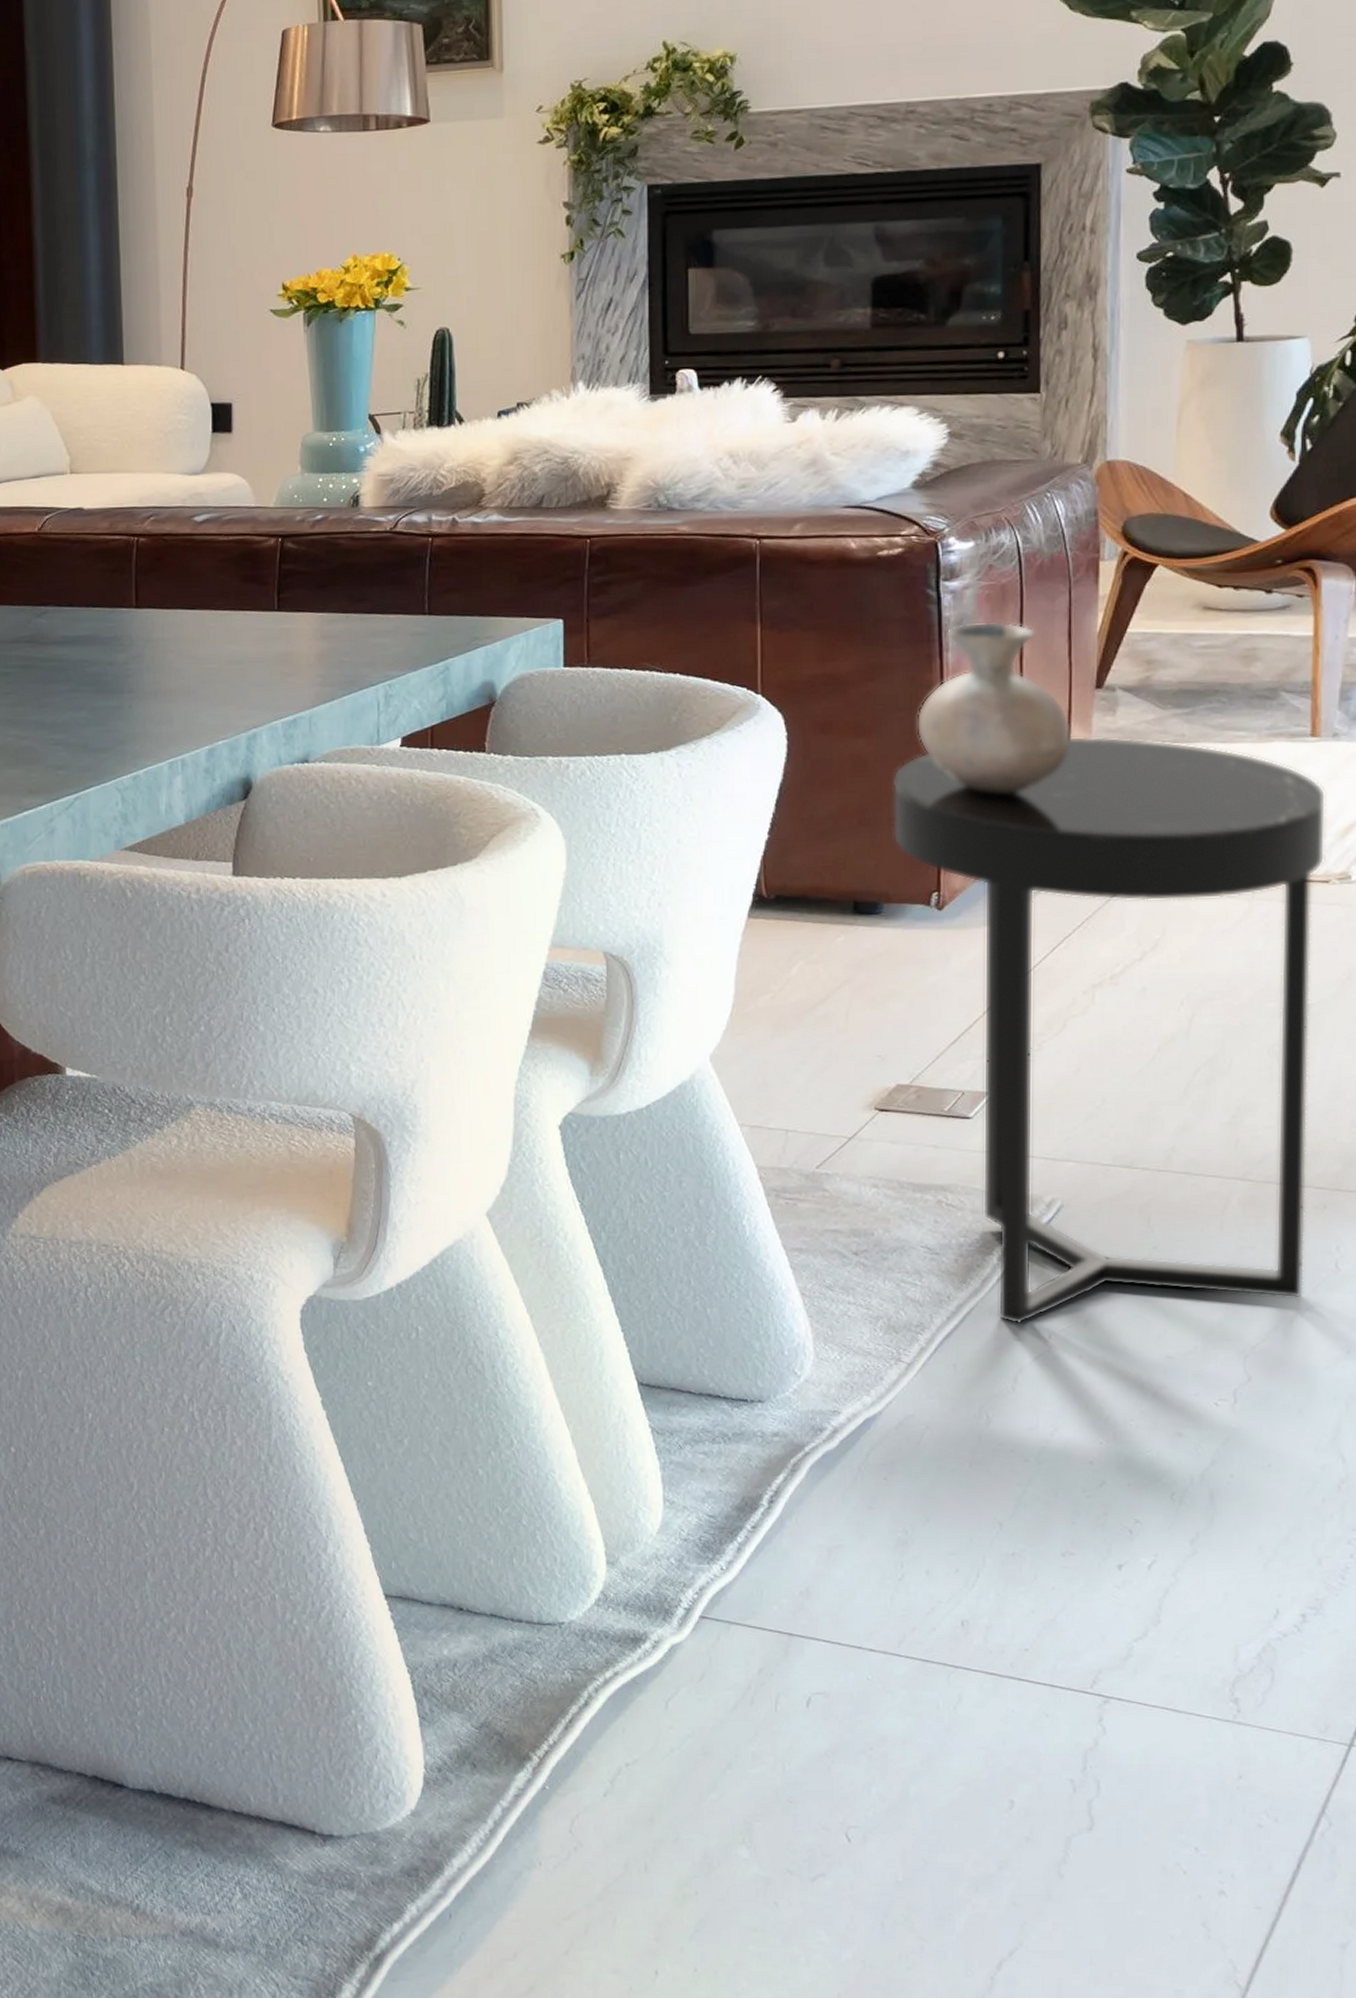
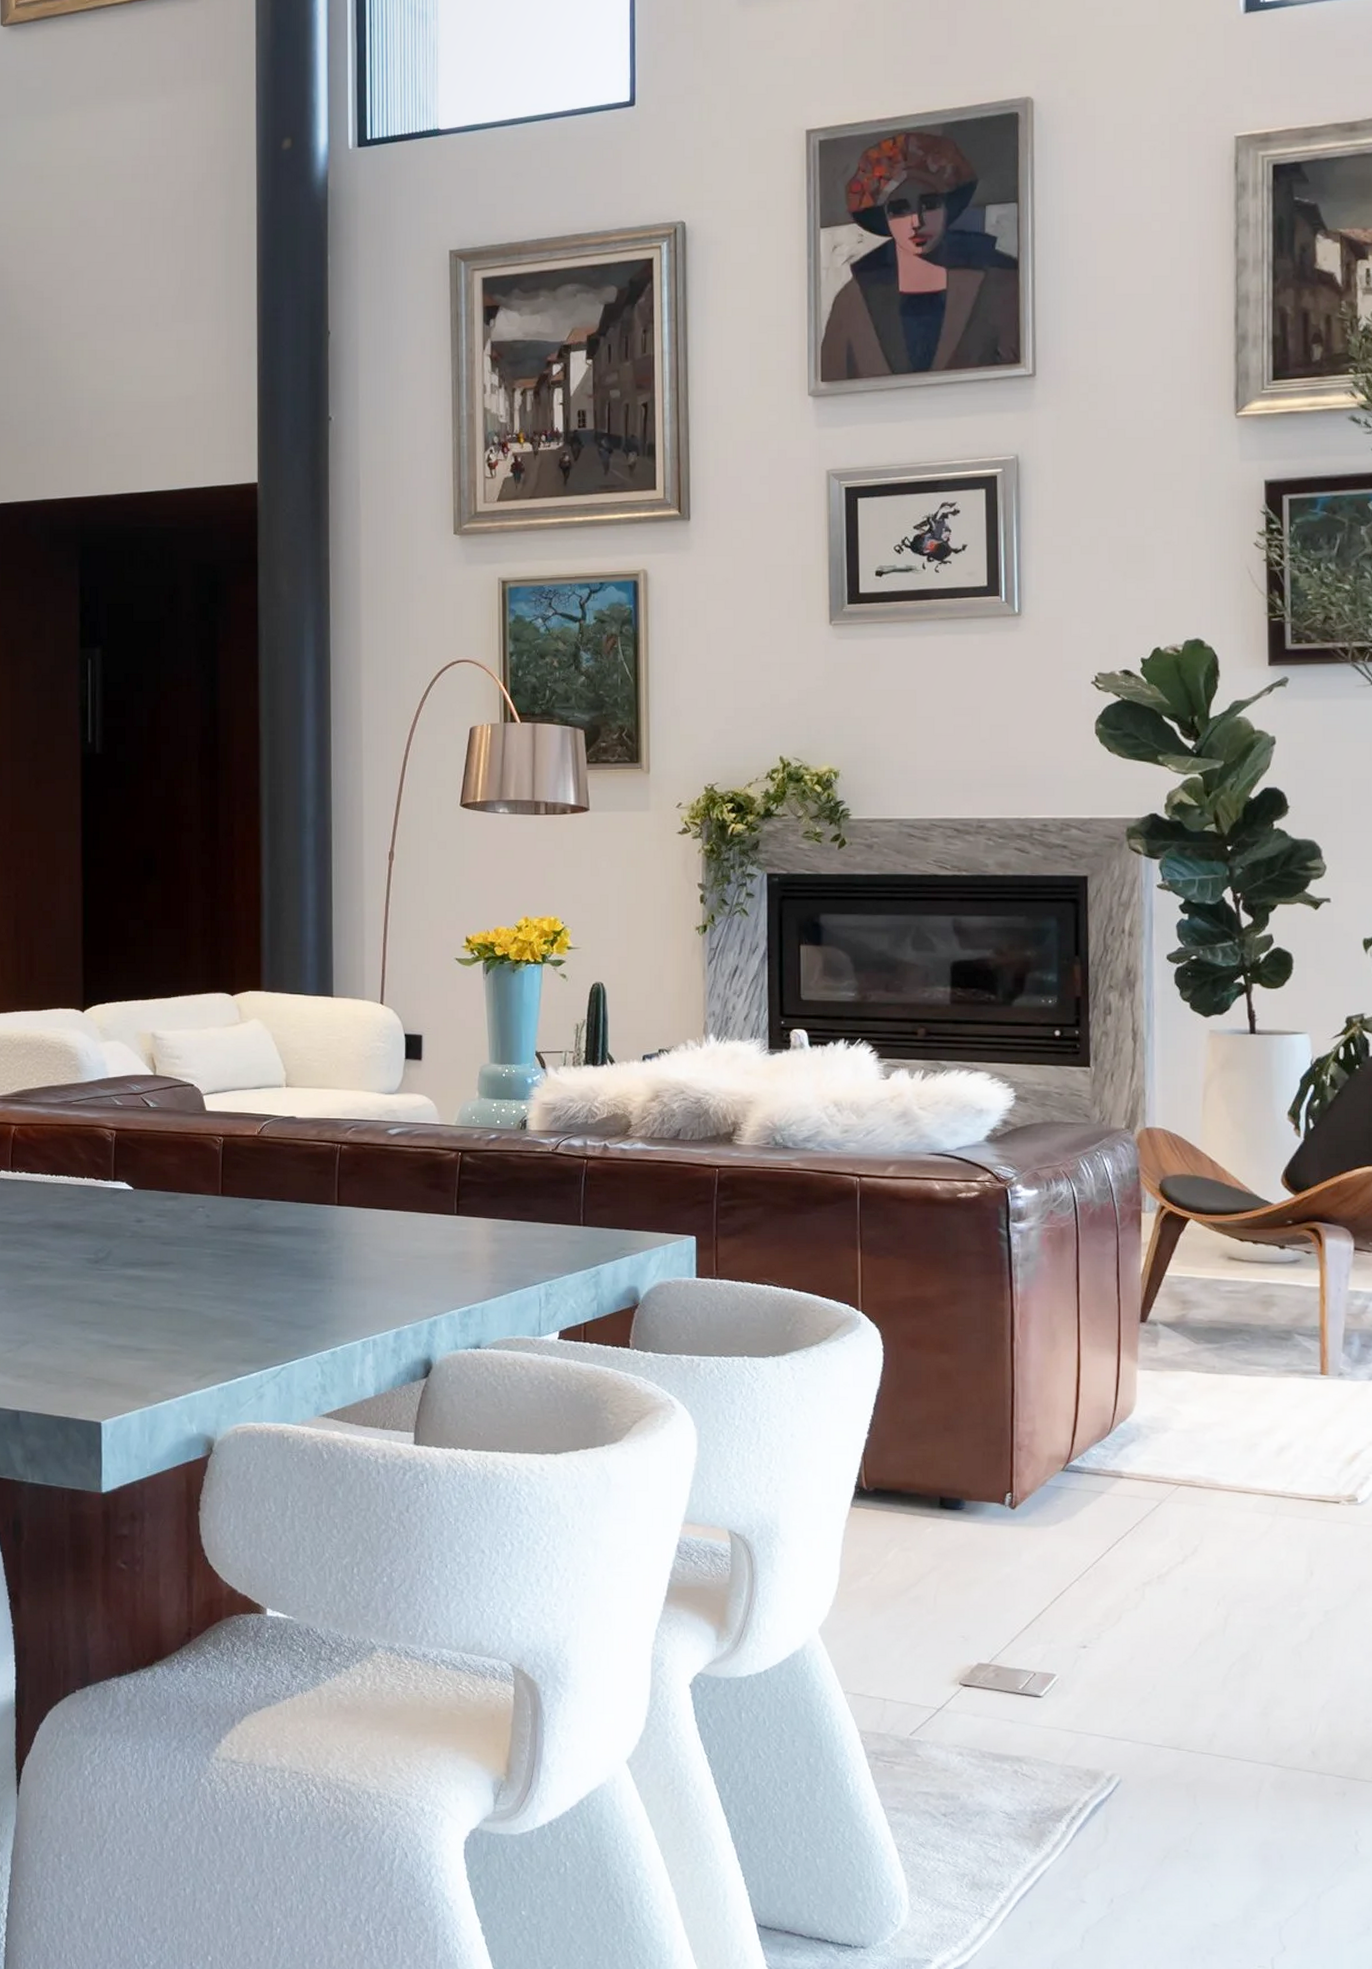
side table: present [893,736,1327,1325] -> none [972,1363,1335,1888]
vase: present [916,621,1074,793] -> none [991,1259,1123,1409]

